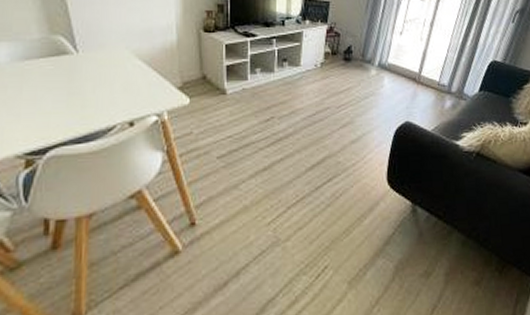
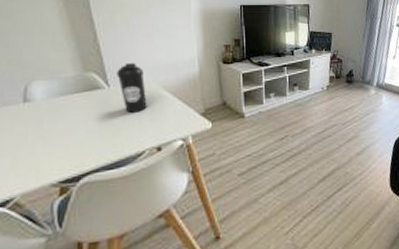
water bottle: none [86,27,119,82] -> present [116,63,147,113]

